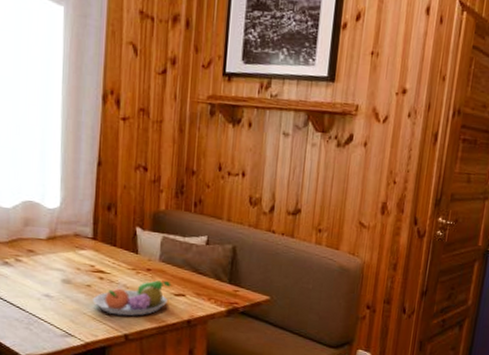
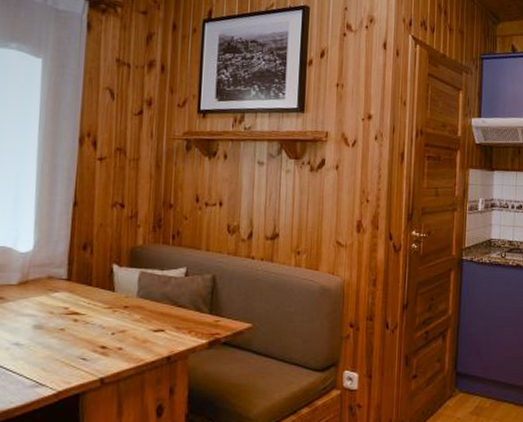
fruit bowl: present [92,280,171,316] -> none [66,317,150,358]

